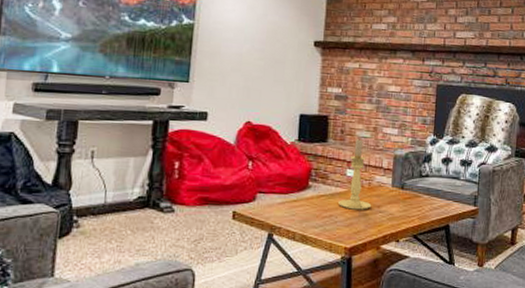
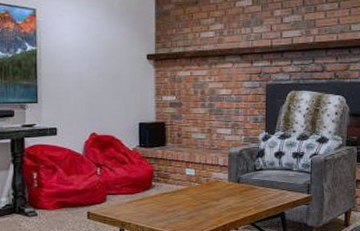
candle holder: present [338,138,372,210] -> none [180,140,211,204]

